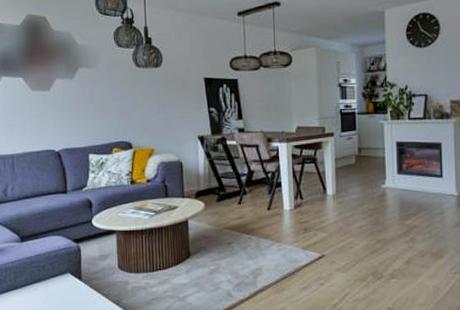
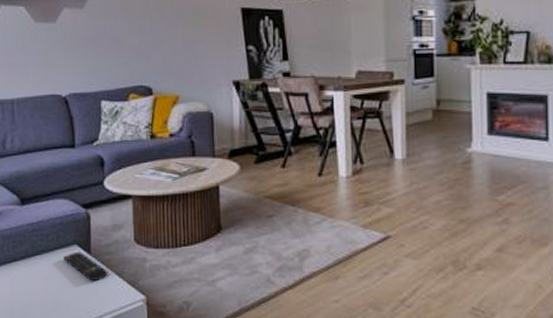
remote control: none [58,279,96,302] -> present [63,251,108,280]

